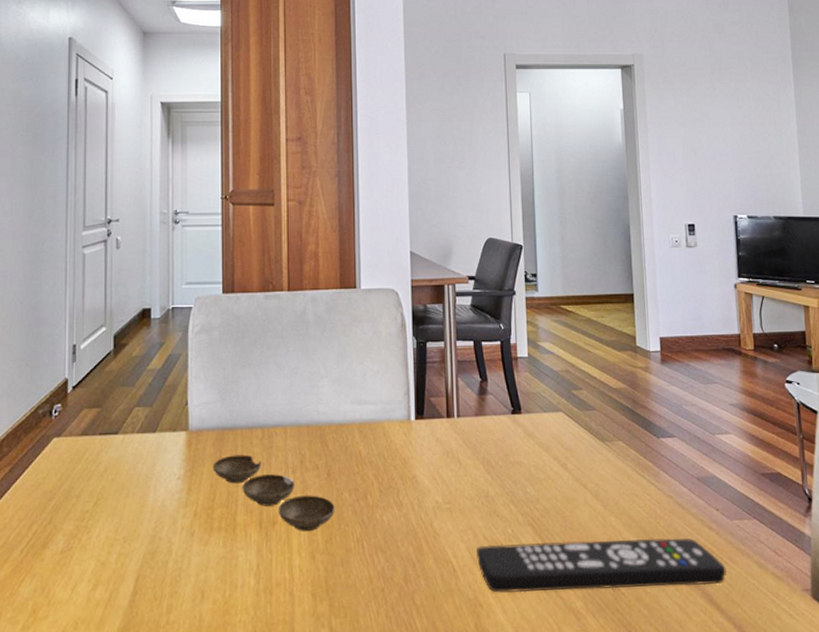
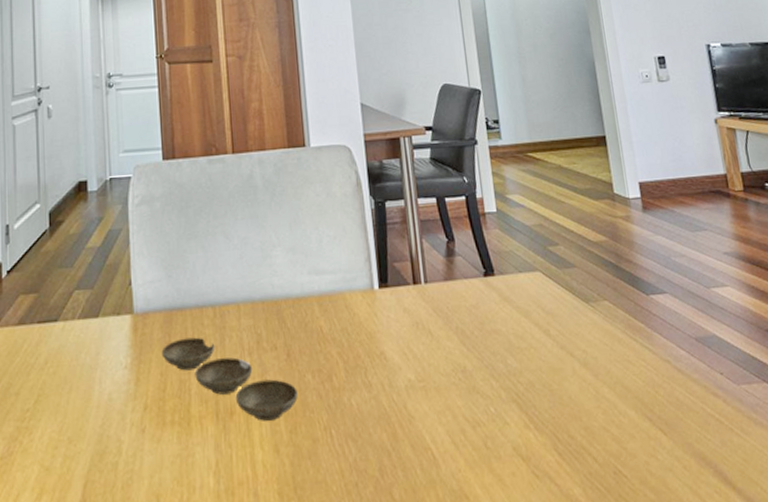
remote control: present [477,538,727,593] -> none [457,408,740,482]

